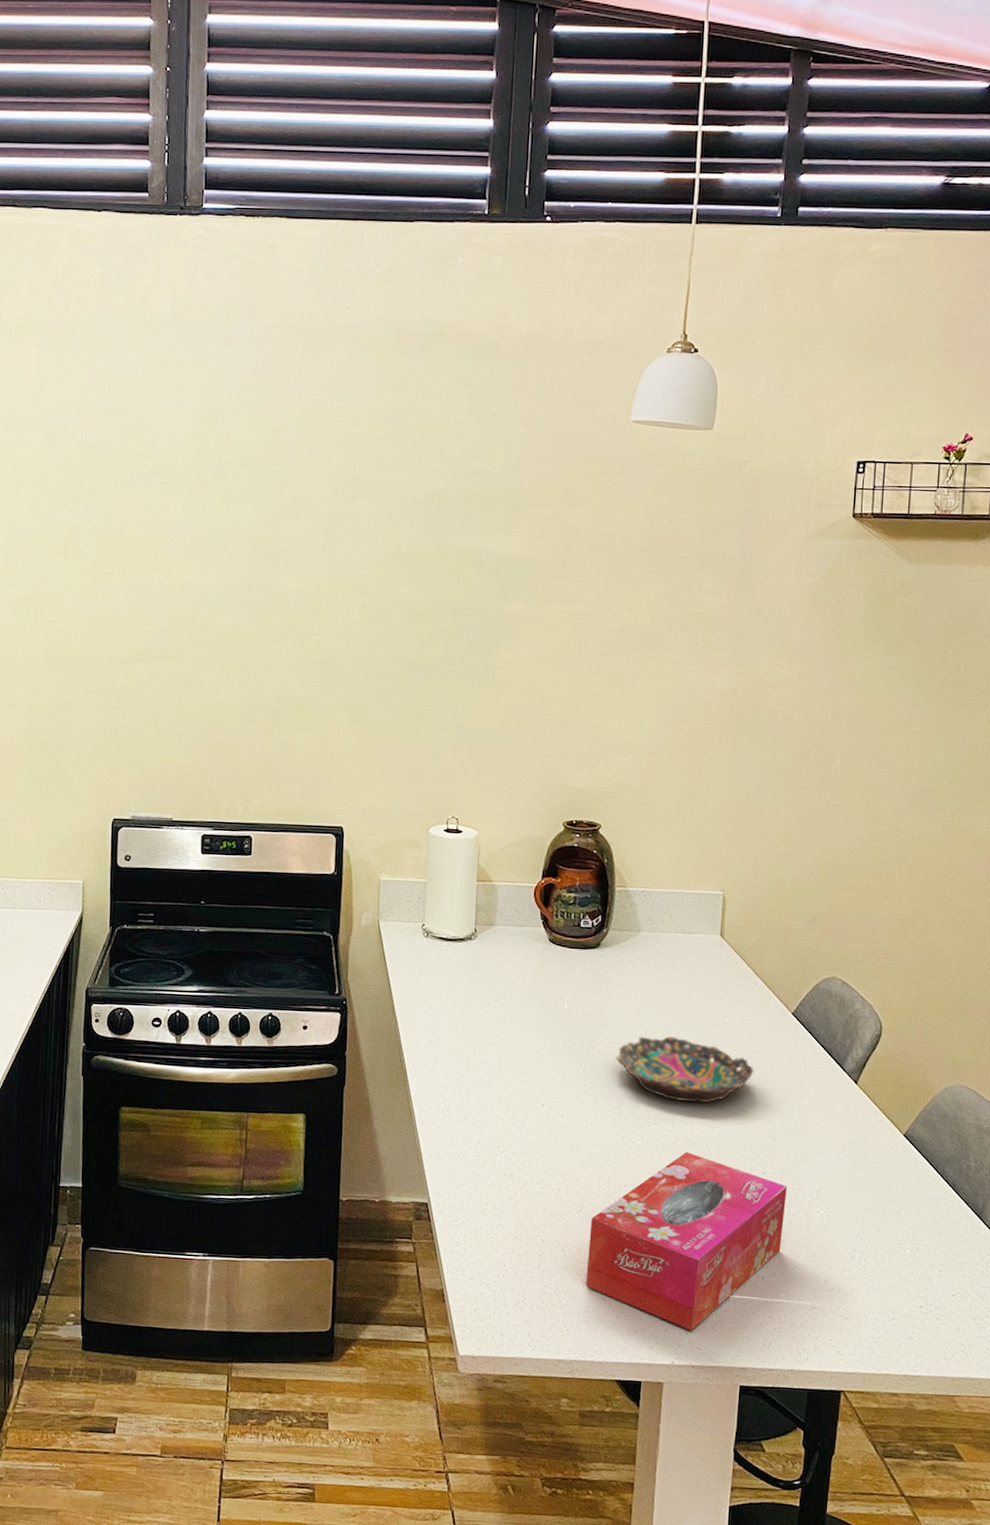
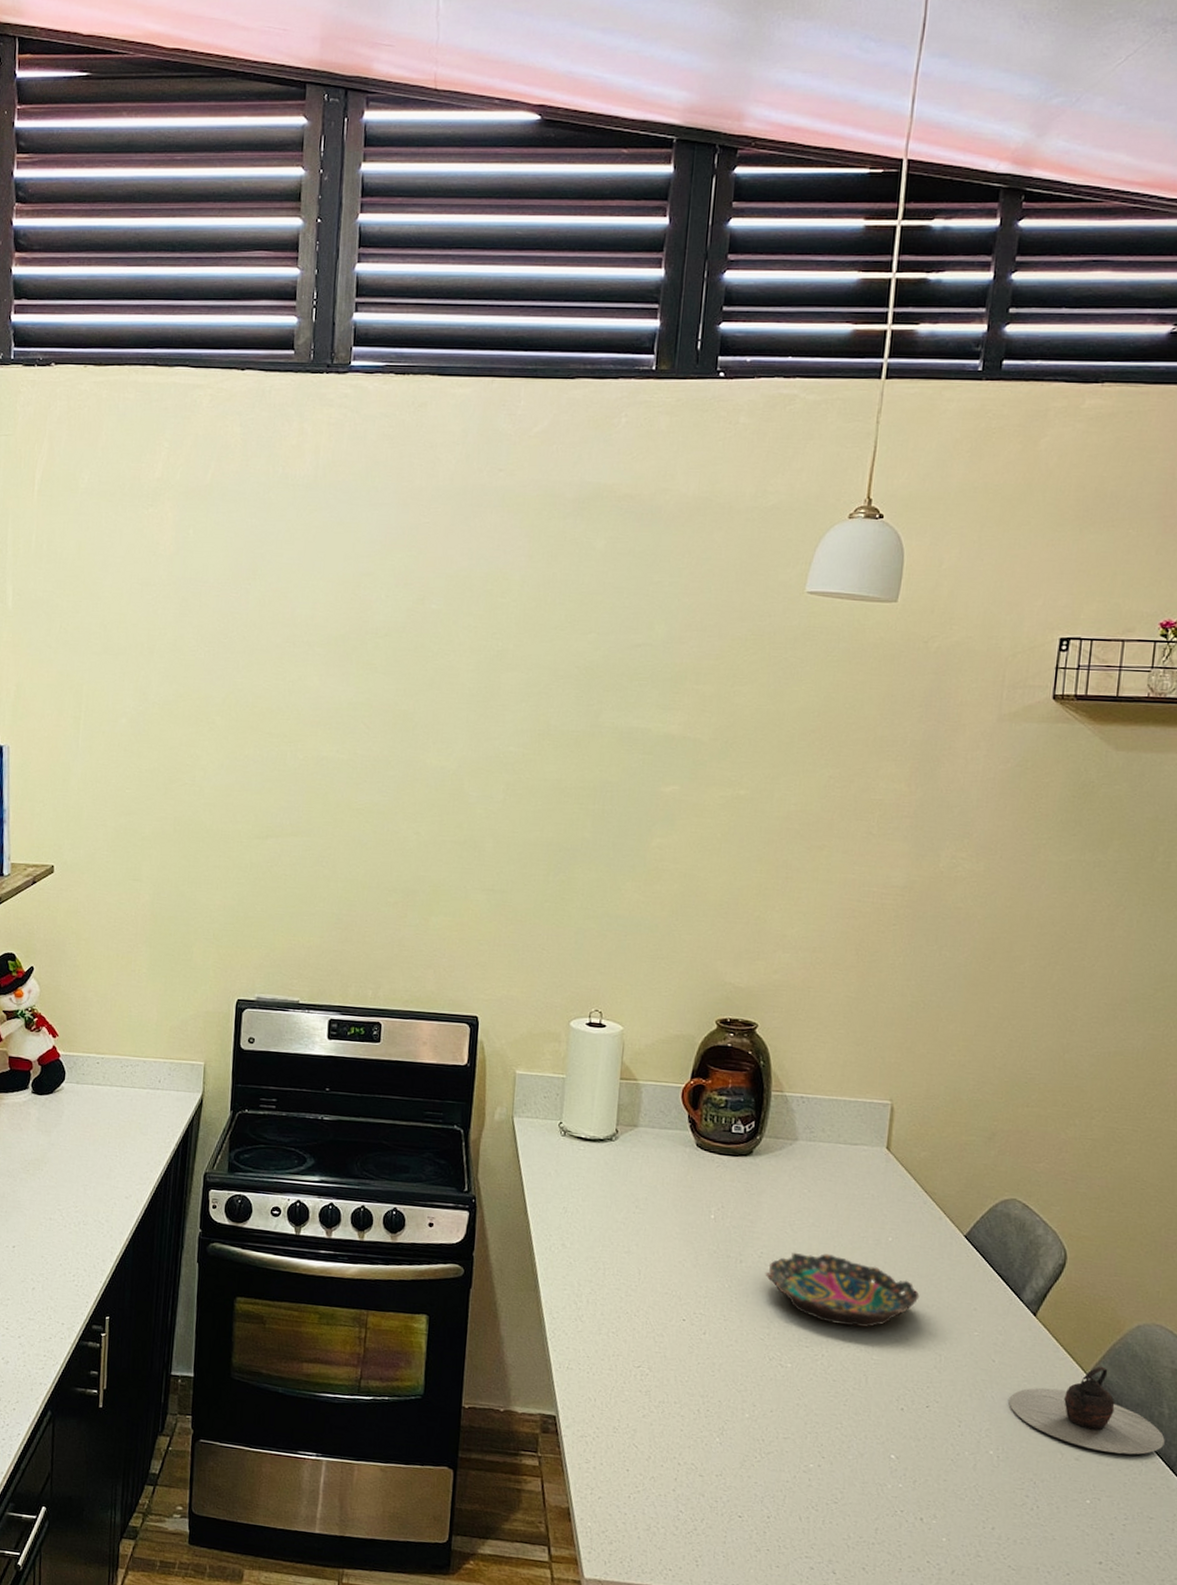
tissue box: present [585,1152,787,1331] -> none [724,1378,952,1571]
teapot: none [836,1126,973,1206] -> present [1008,1366,1165,1455]

